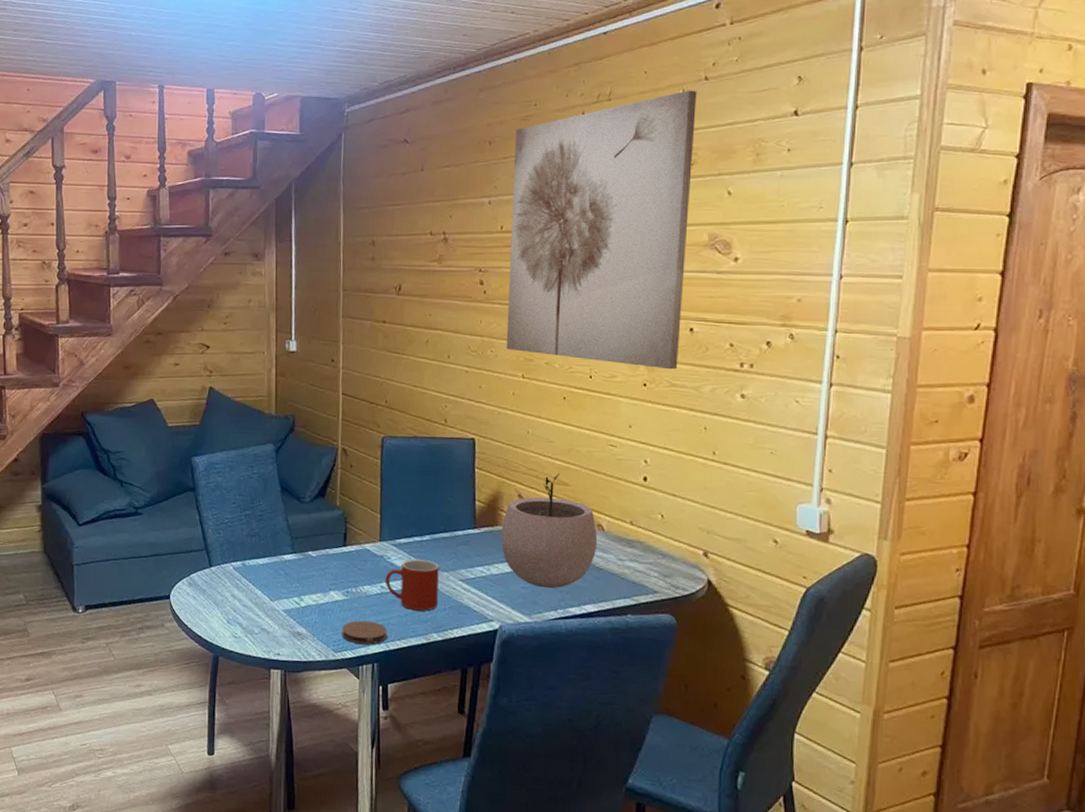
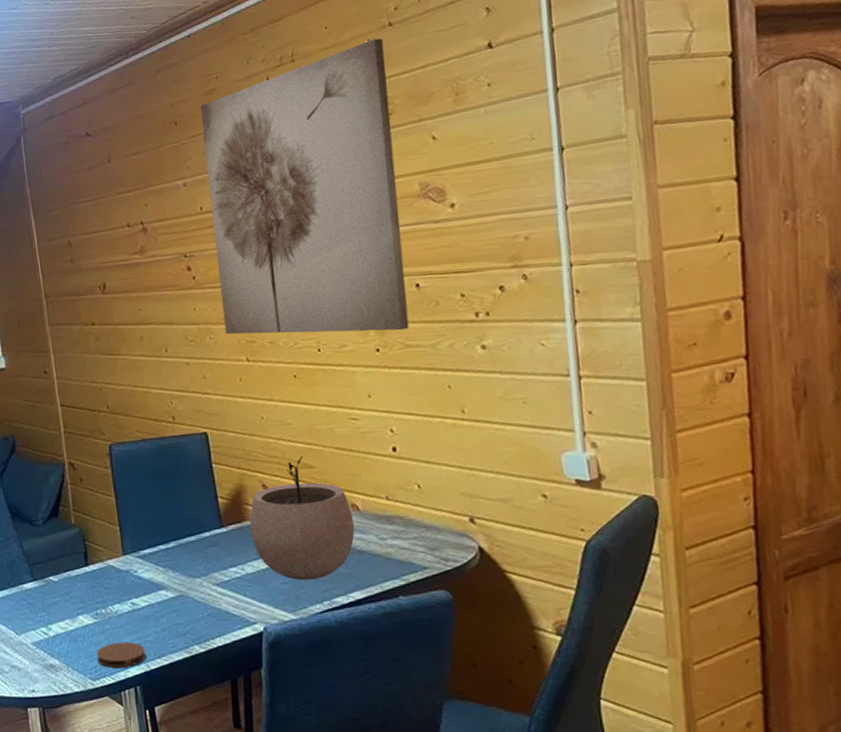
mug: present [385,559,439,611] -> none [134,568,195,624]

